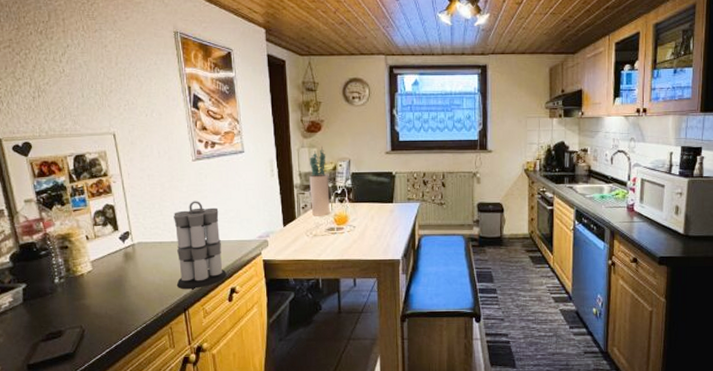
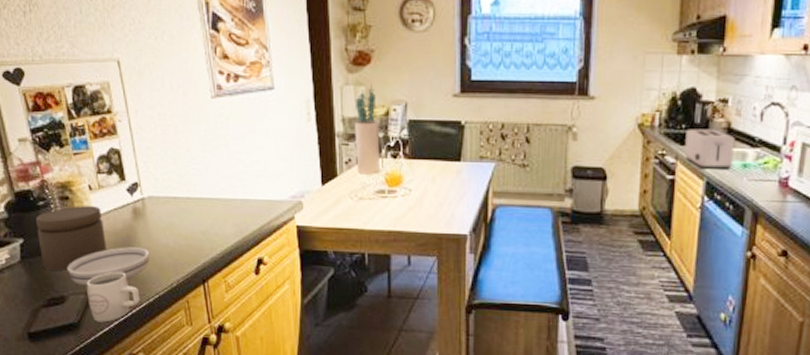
jar: none [37,253,101,309] -> present [35,206,108,270]
bowl: none [65,285,139,321] -> present [67,247,150,286]
mug: none [81,306,129,351] -> present [86,271,140,323]
spice rack: present [174,201,227,290] -> none [190,148,253,257]
toaster: none [559,171,594,200] -> present [684,129,735,169]

